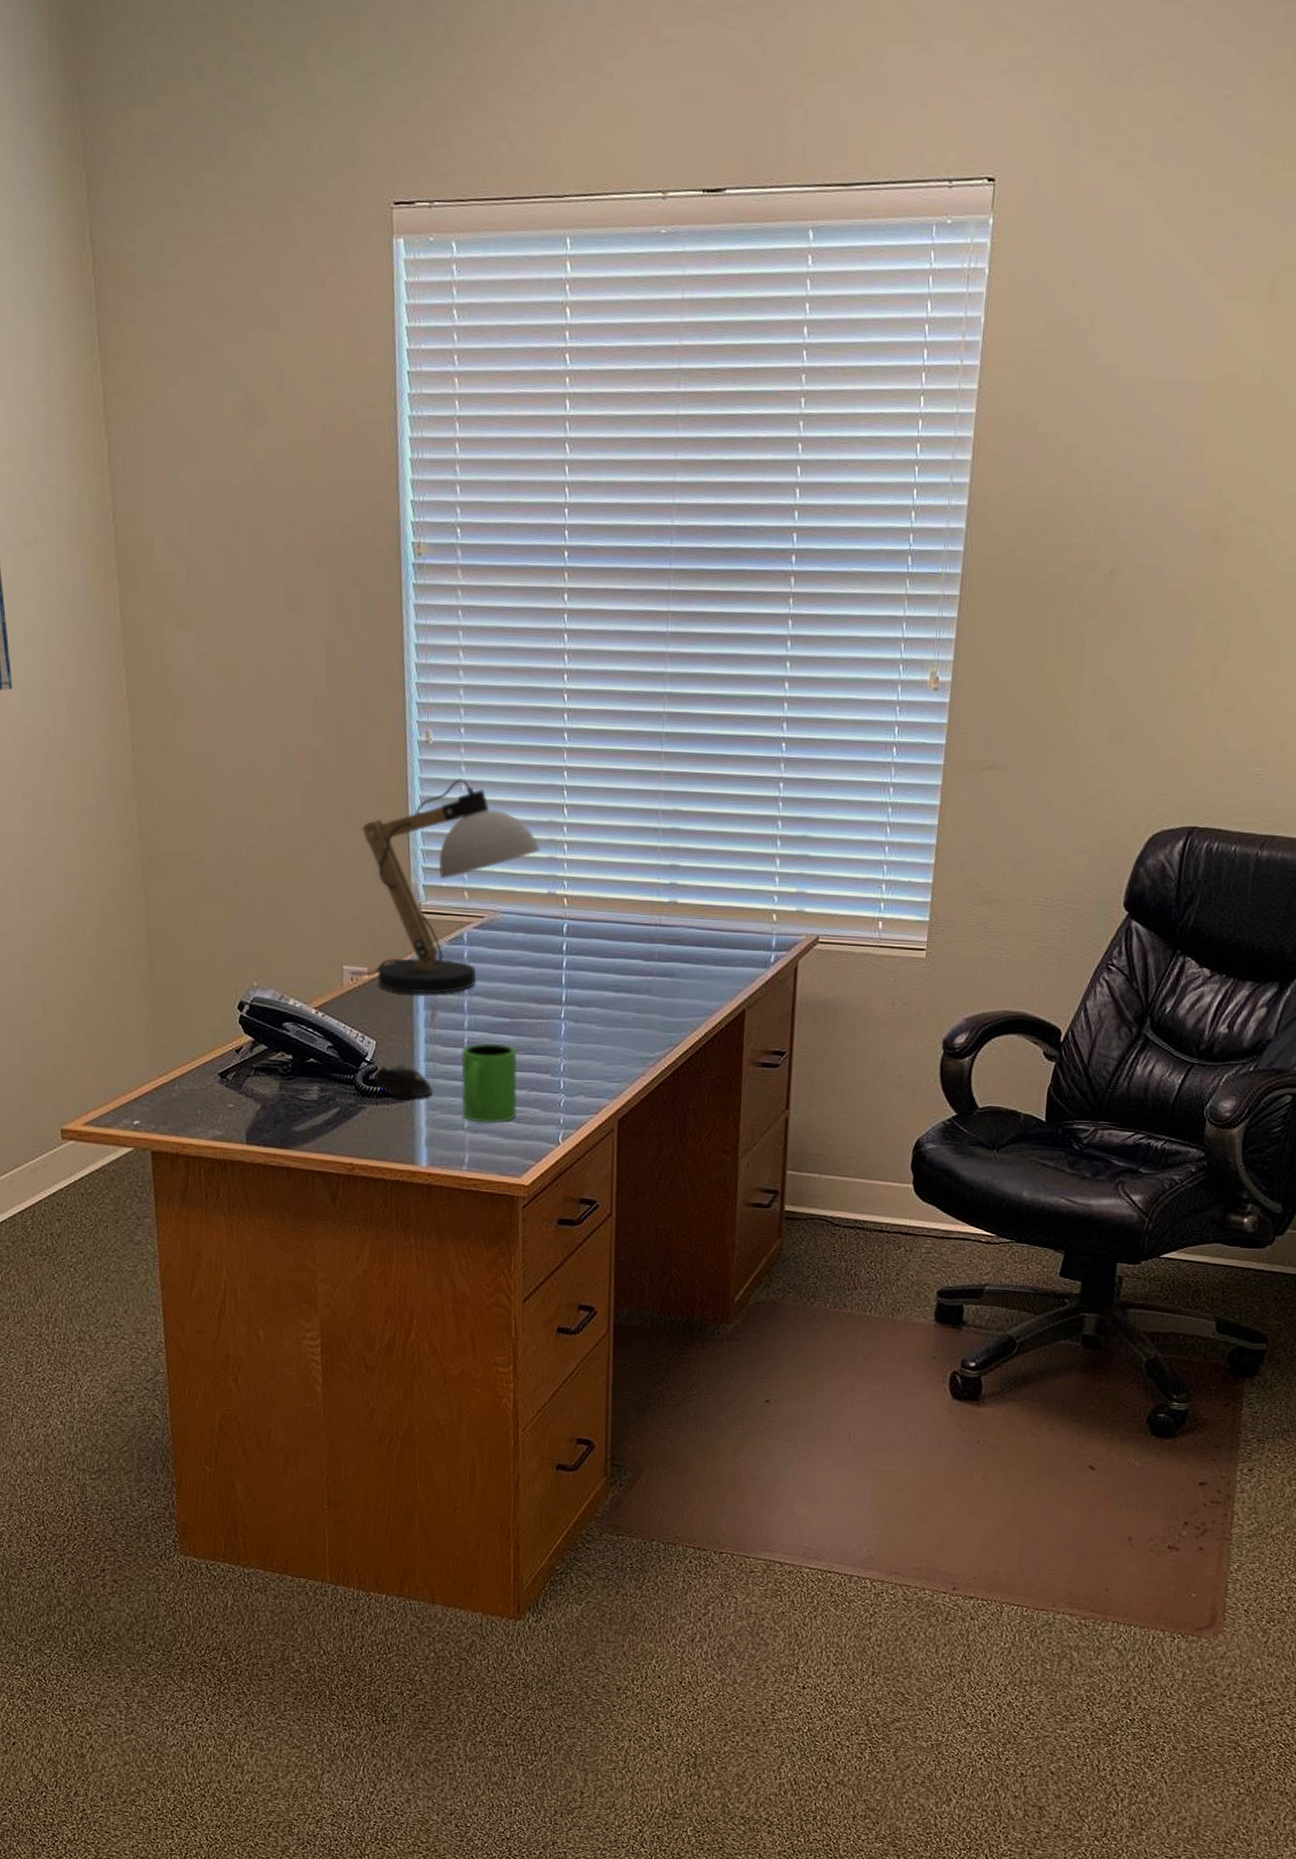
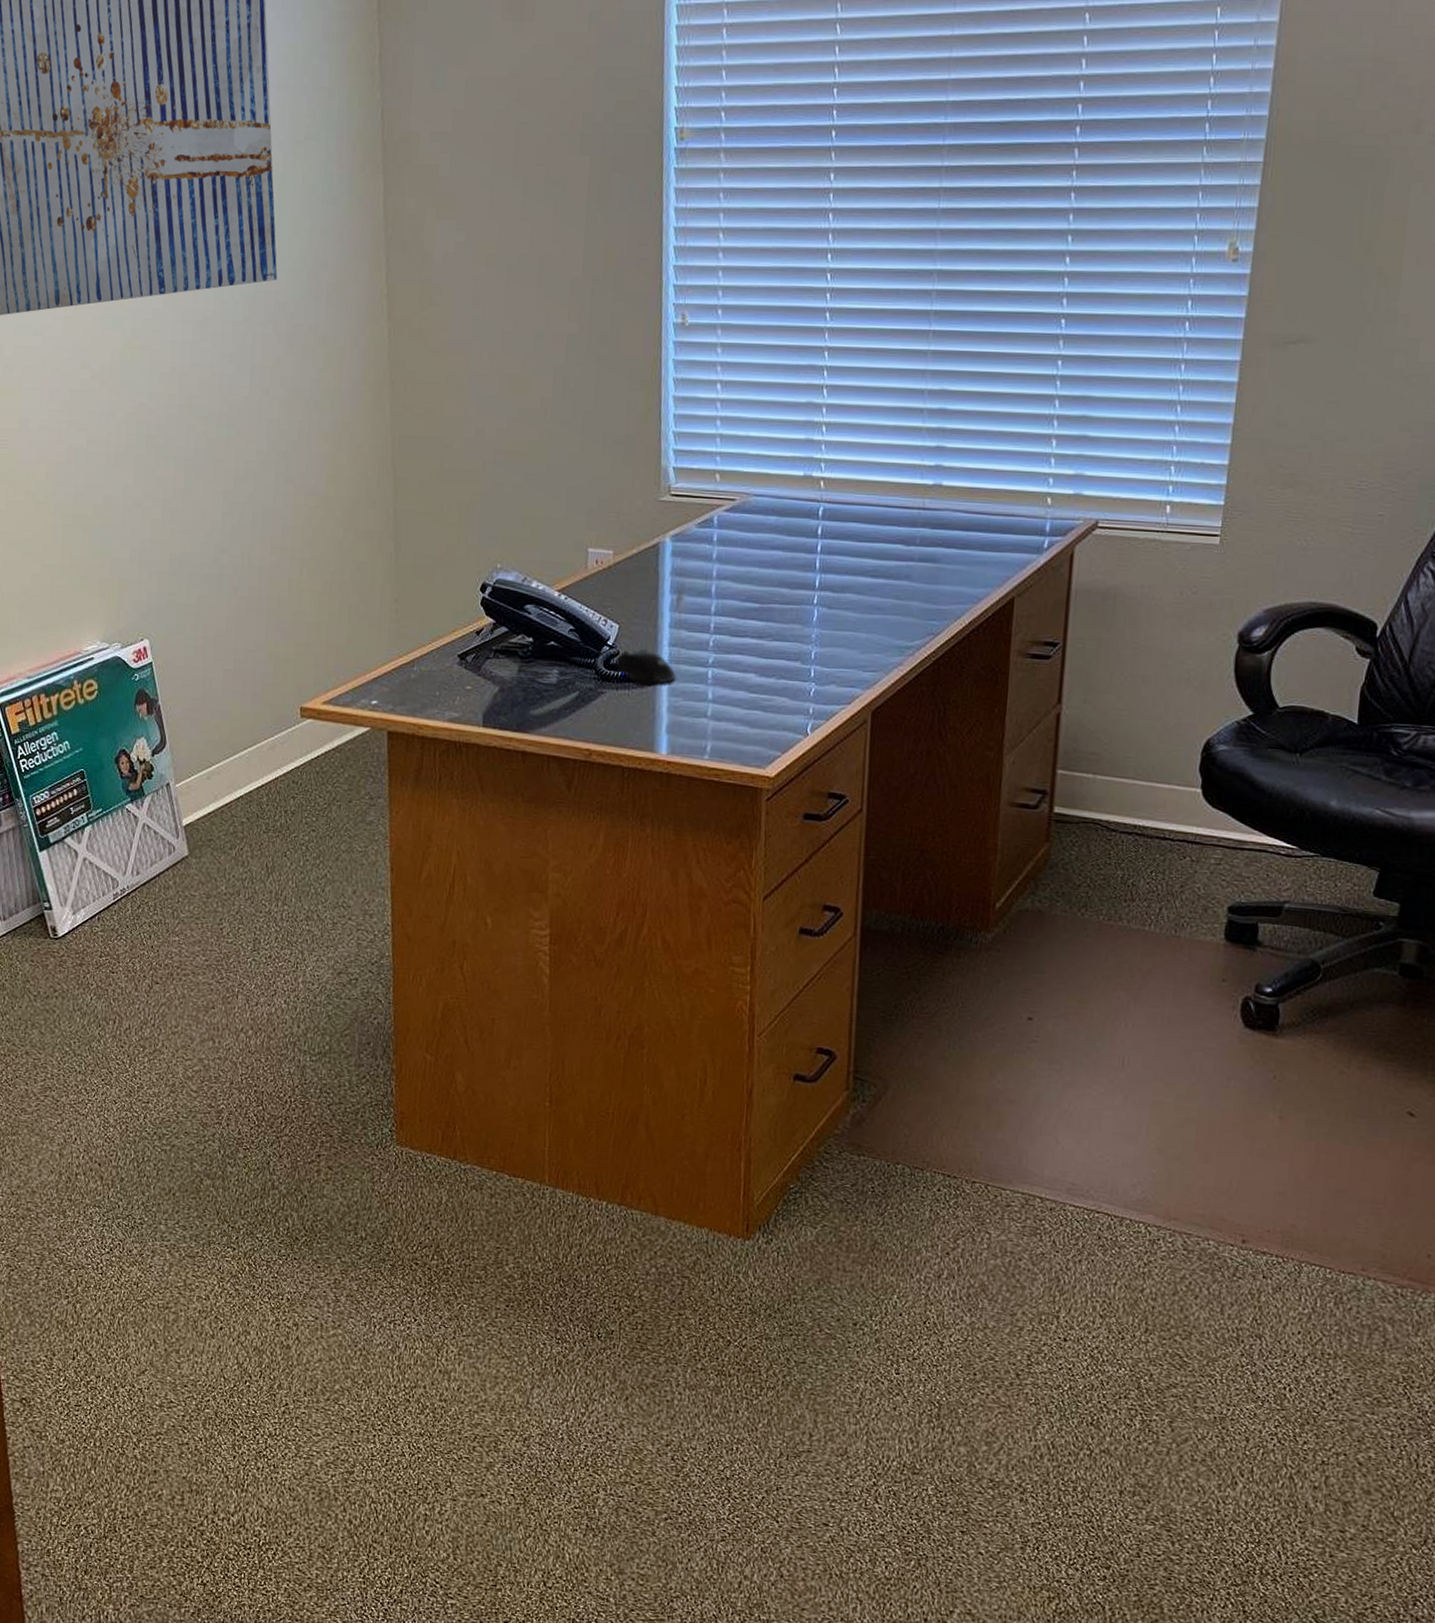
desk lamp: present [350,778,540,994] -> none [595,360,797,578]
mug: present [461,1043,518,1123] -> none [705,629,766,712]

